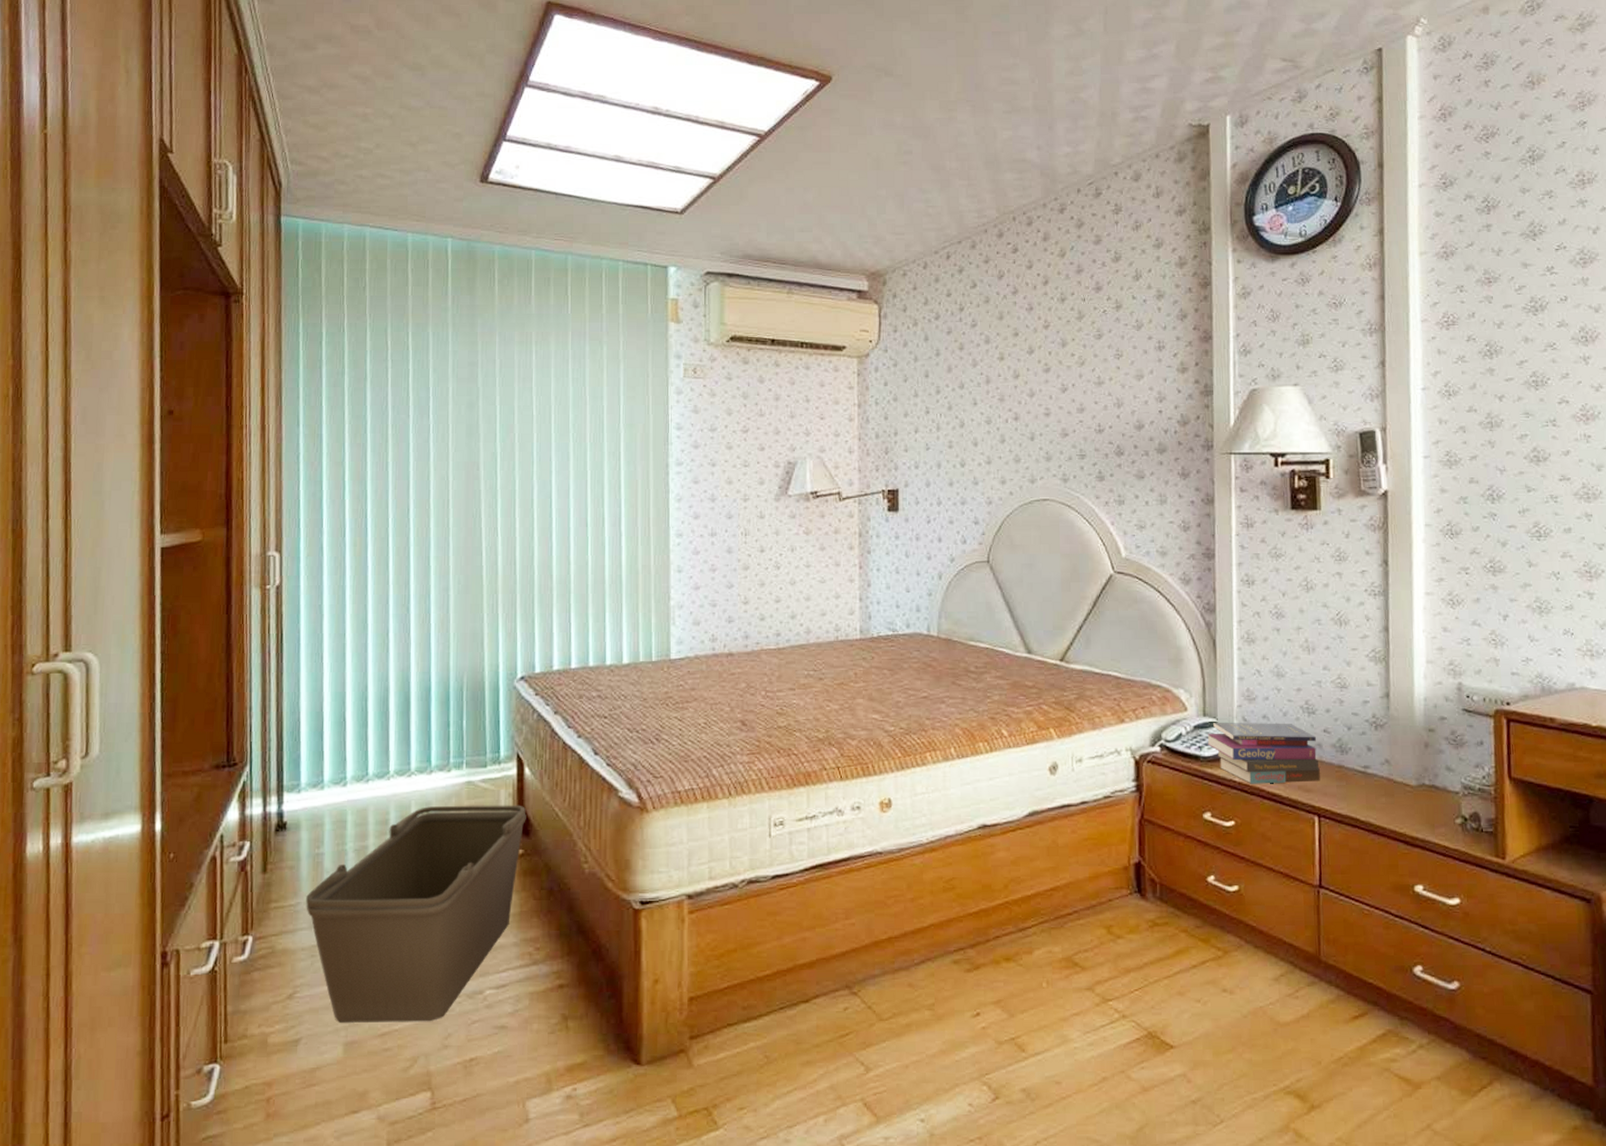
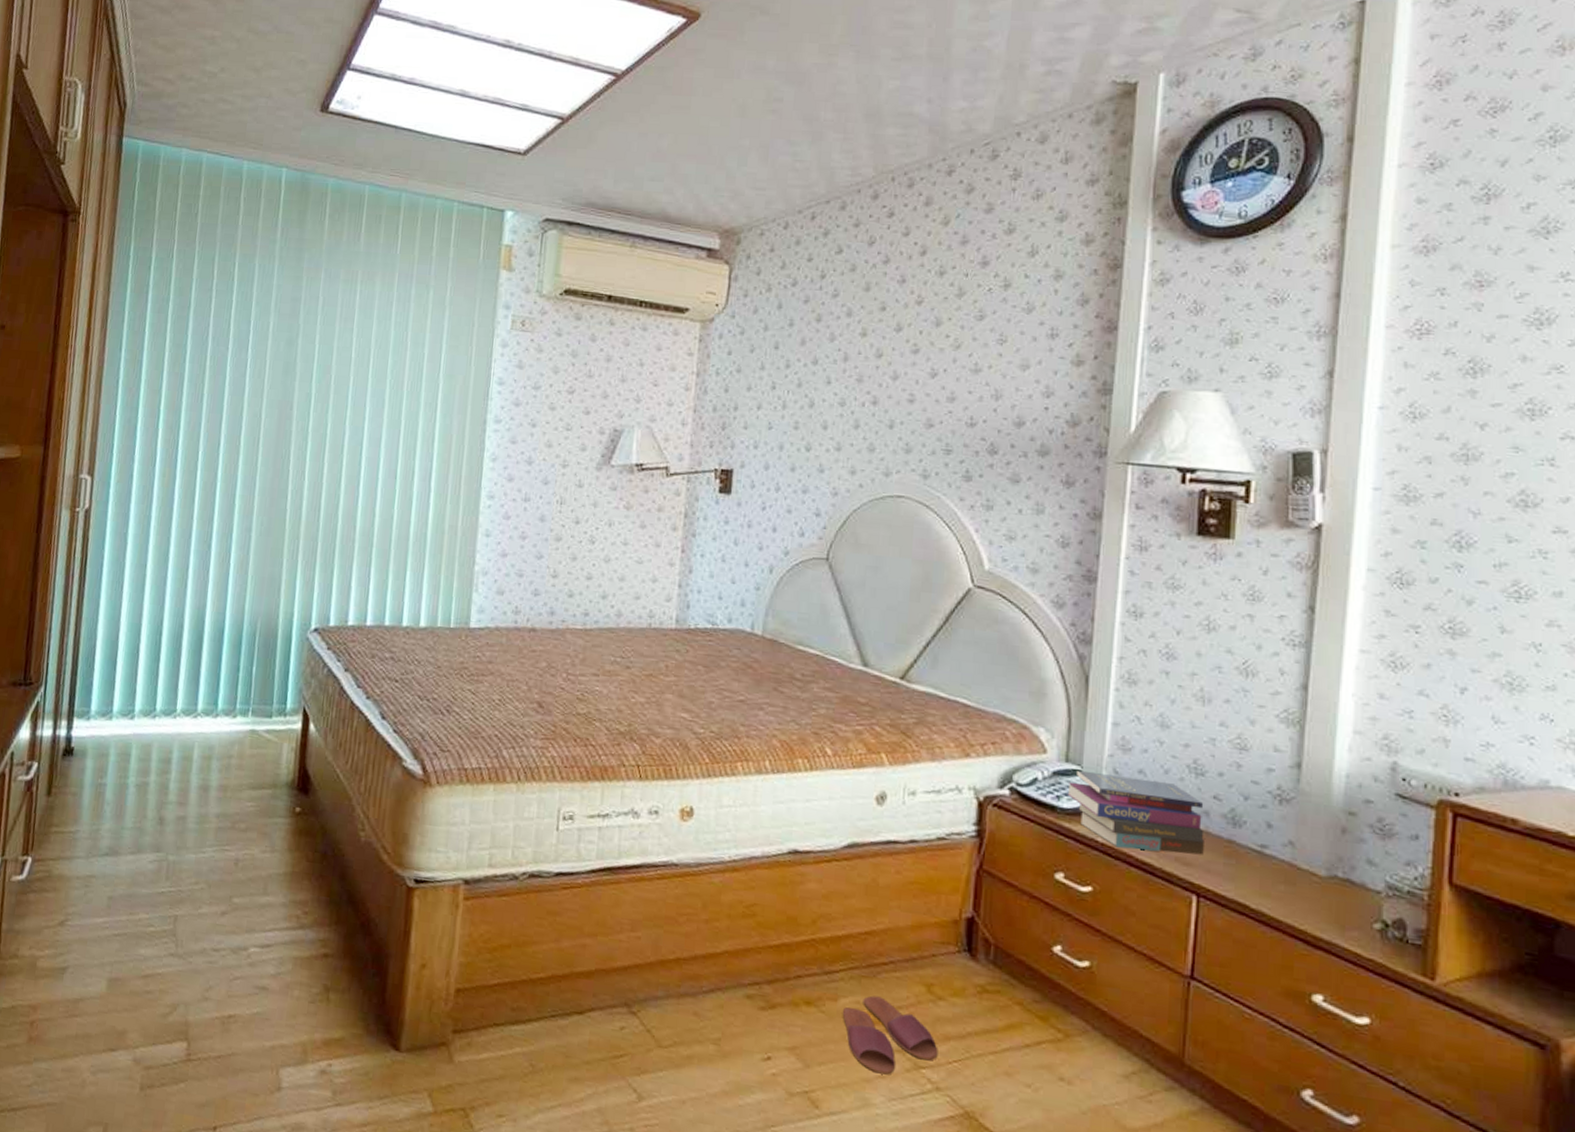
bicycle basket: present [306,805,526,1023] -> none [84,750,307,970]
slippers: none [1037,944,1121,1012] -> present [842,995,938,1075]

